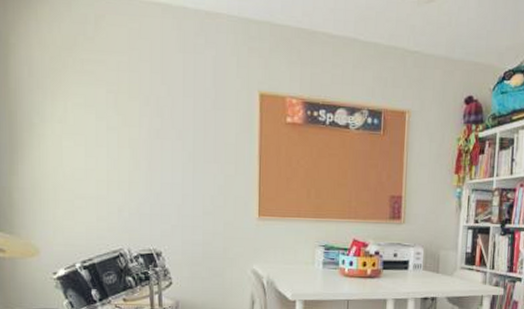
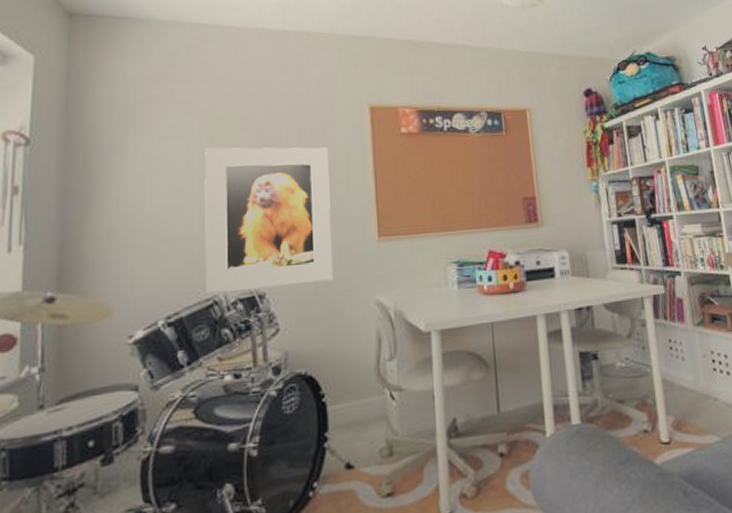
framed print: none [112,118,220,248] -> present [205,147,333,293]

